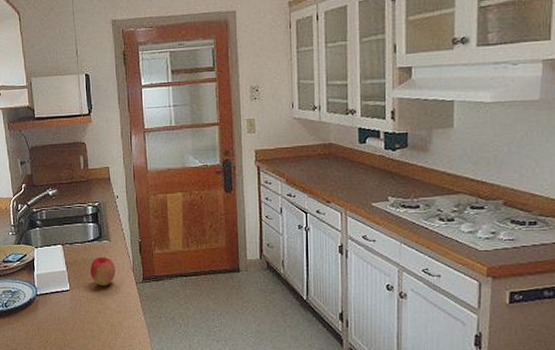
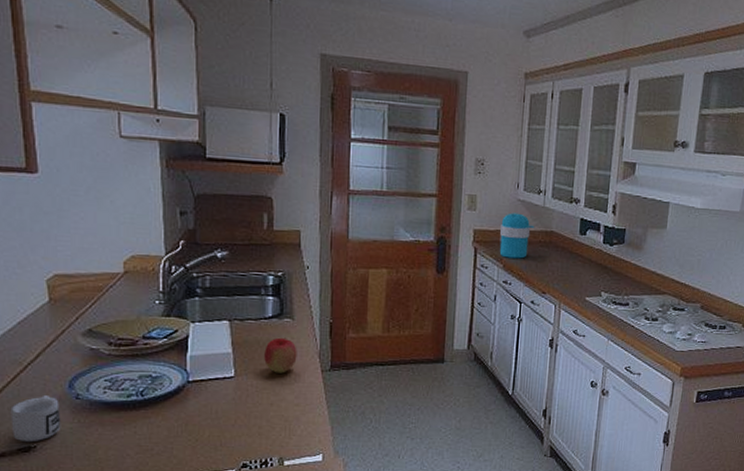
coffee maker: none [280,130,313,173] -> present [499,213,535,259]

